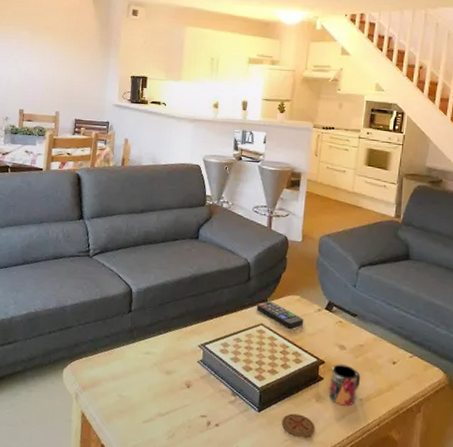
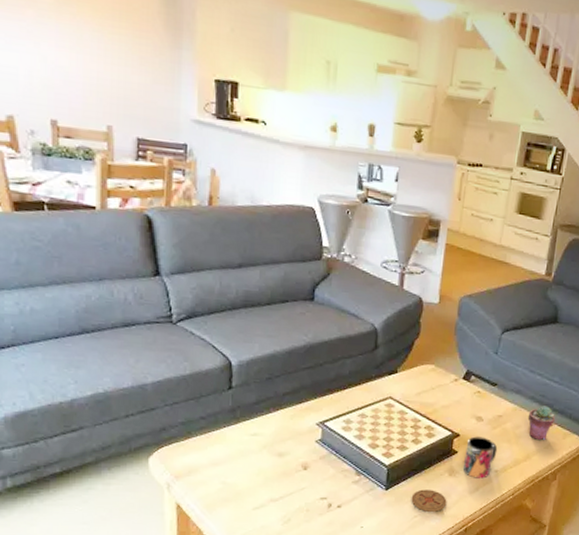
remote control: present [256,301,304,329] -> none [384,372,439,401]
potted succulent: none [388,337,414,372] -> present [527,406,555,441]

